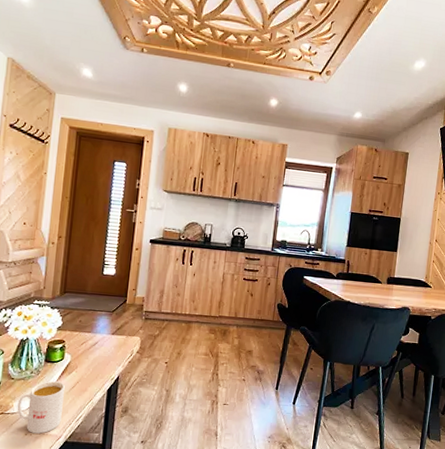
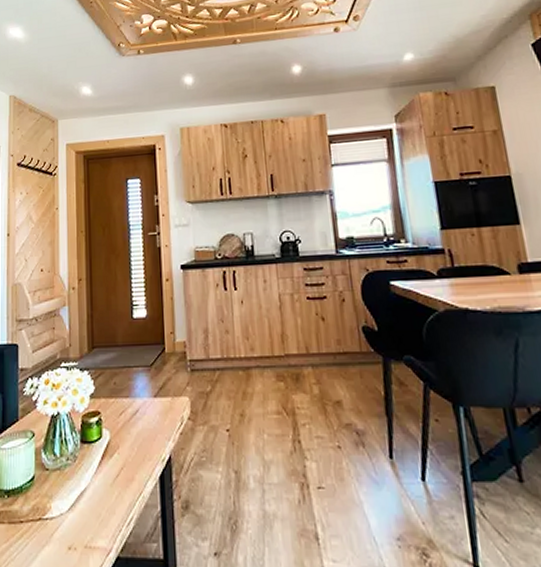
mug: present [17,381,65,434] -> none [55,469,109,547]

